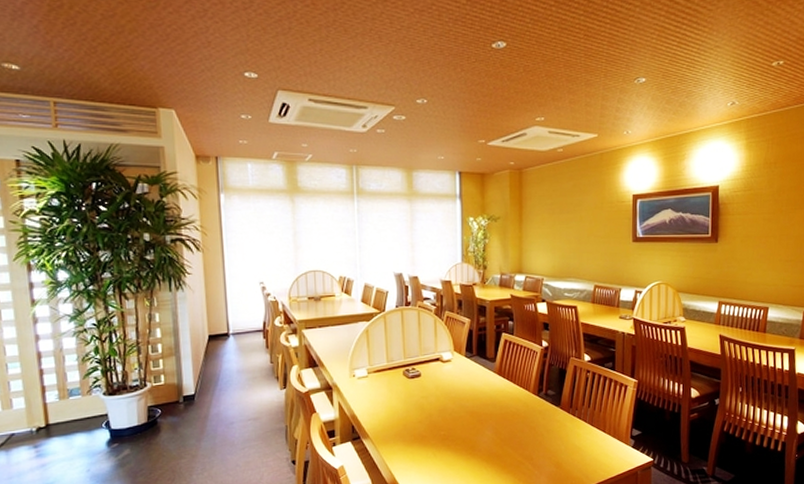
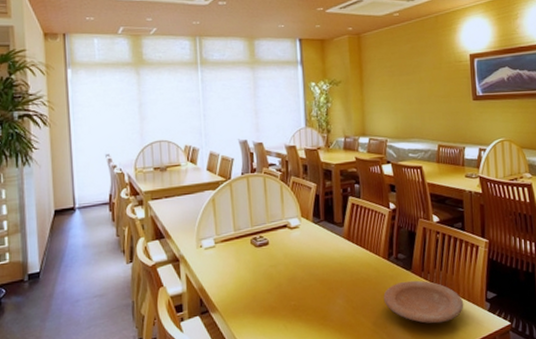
plate: none [531,416,609,457] -> present [383,280,464,324]

